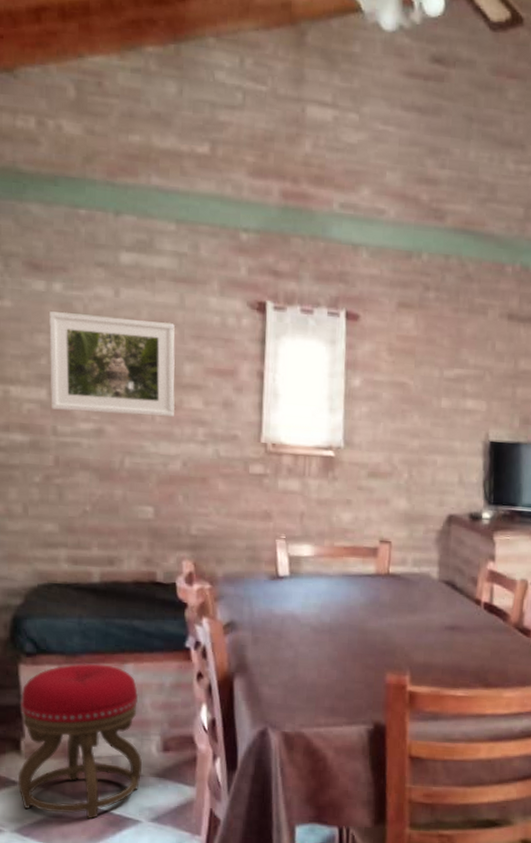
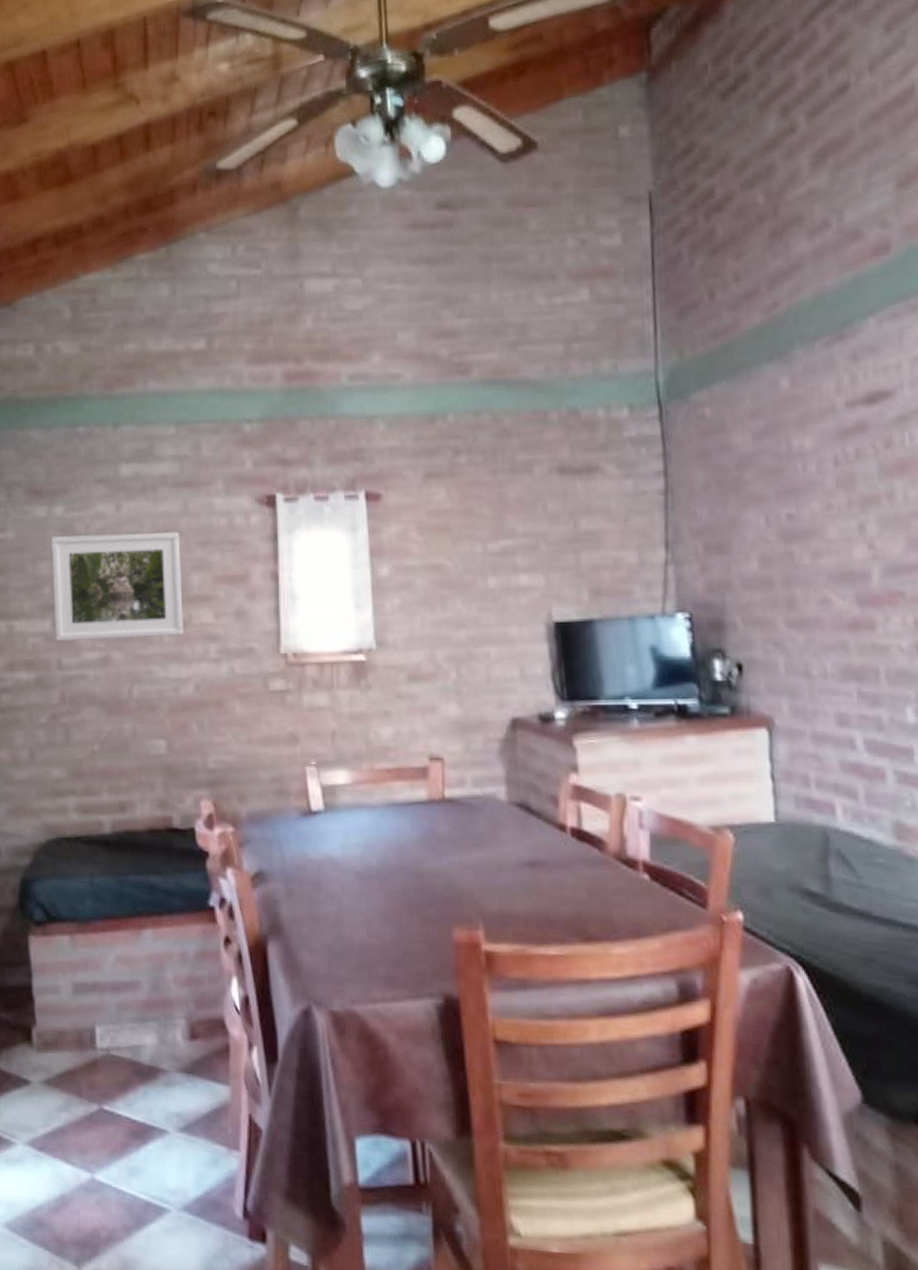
stool: present [17,663,142,820] -> none [29,931,166,1129]

